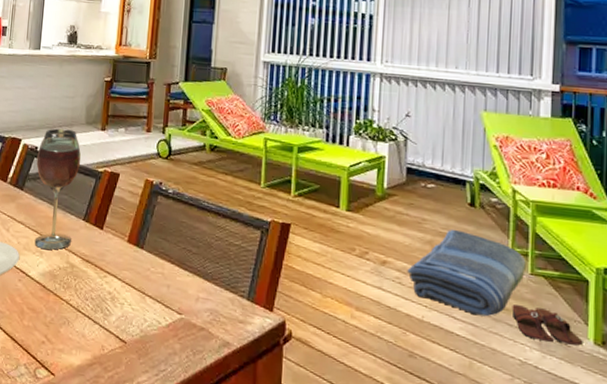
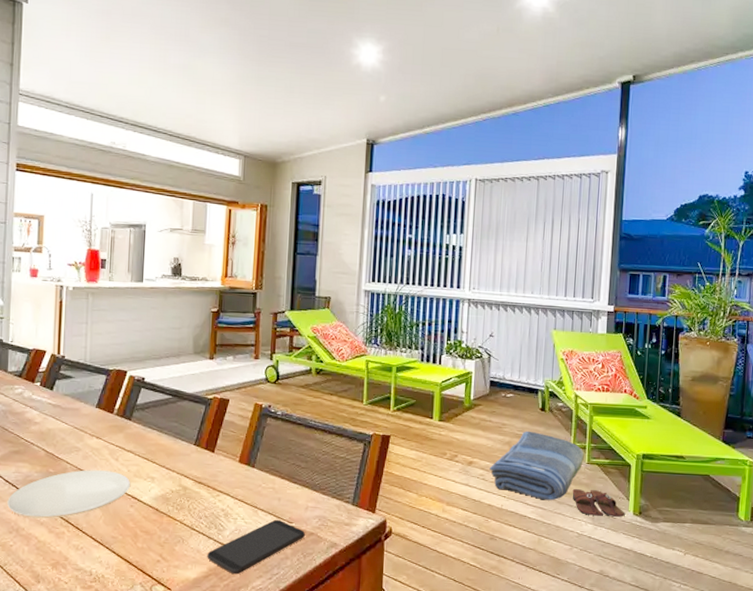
wineglass: present [34,128,81,250] -> none [144,359,190,475]
mobile phone: none [92,308,195,367] -> present [207,519,305,575]

